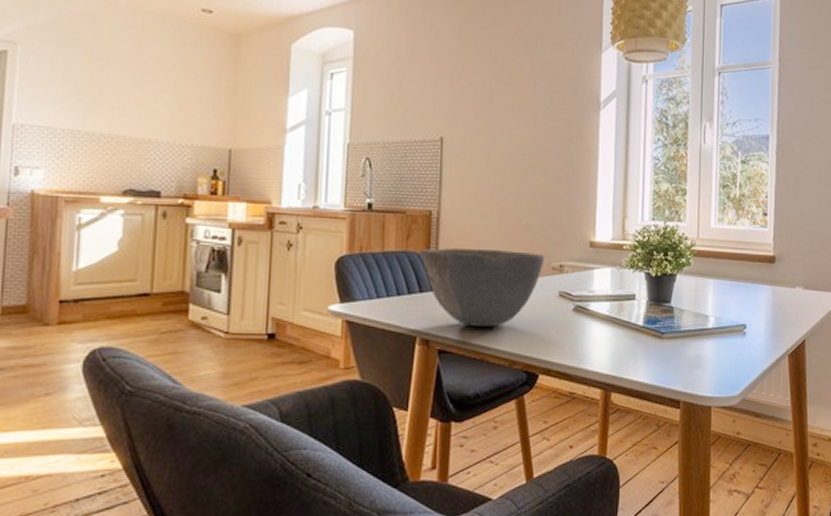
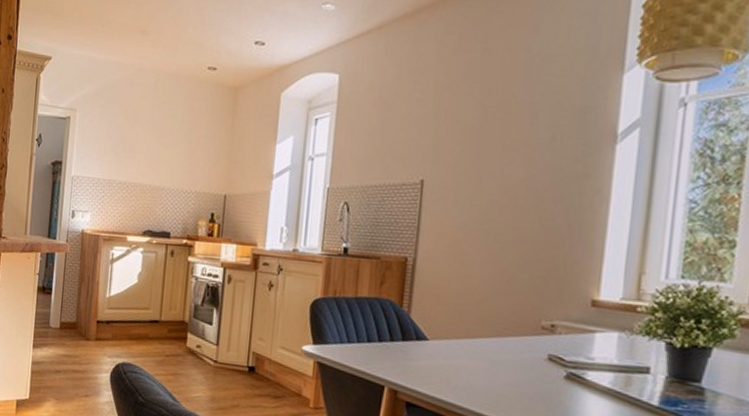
bowl: present [419,248,545,328] -> none [392,296,534,386]

